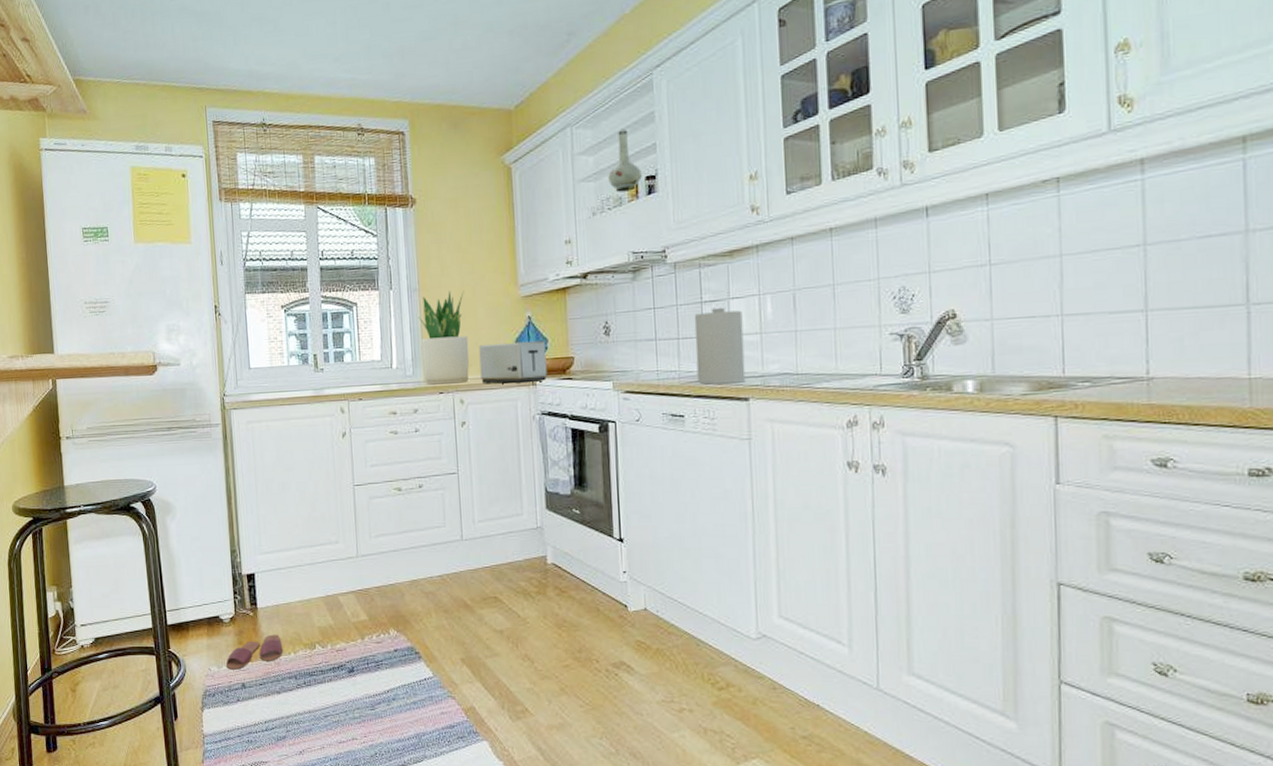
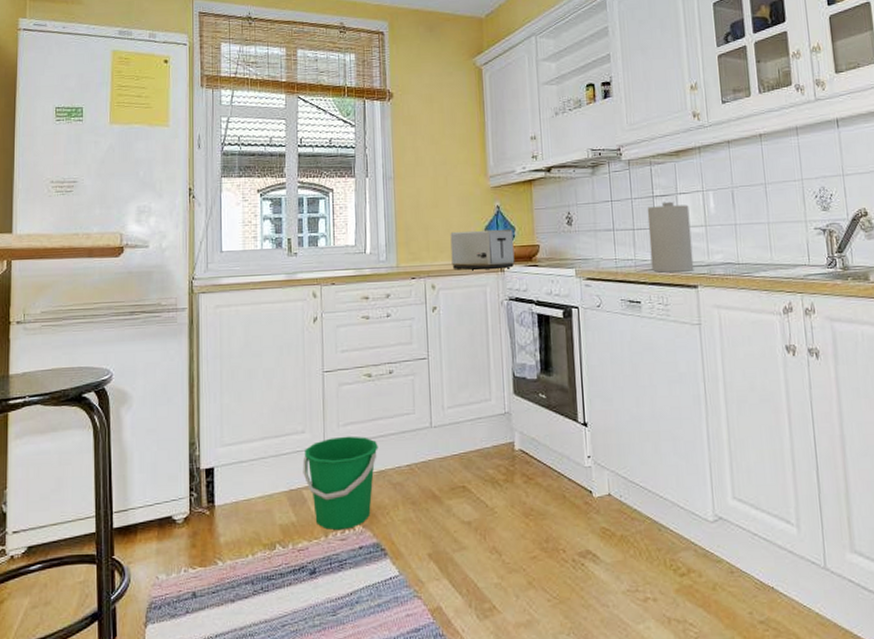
slippers: present [226,634,283,670] -> none [177,535,240,577]
bucket: none [337,547,410,634] -> present [302,436,378,531]
planter: present [419,291,470,385] -> none [393,180,441,270]
vase: present [608,130,642,192] -> none [569,41,598,95]

